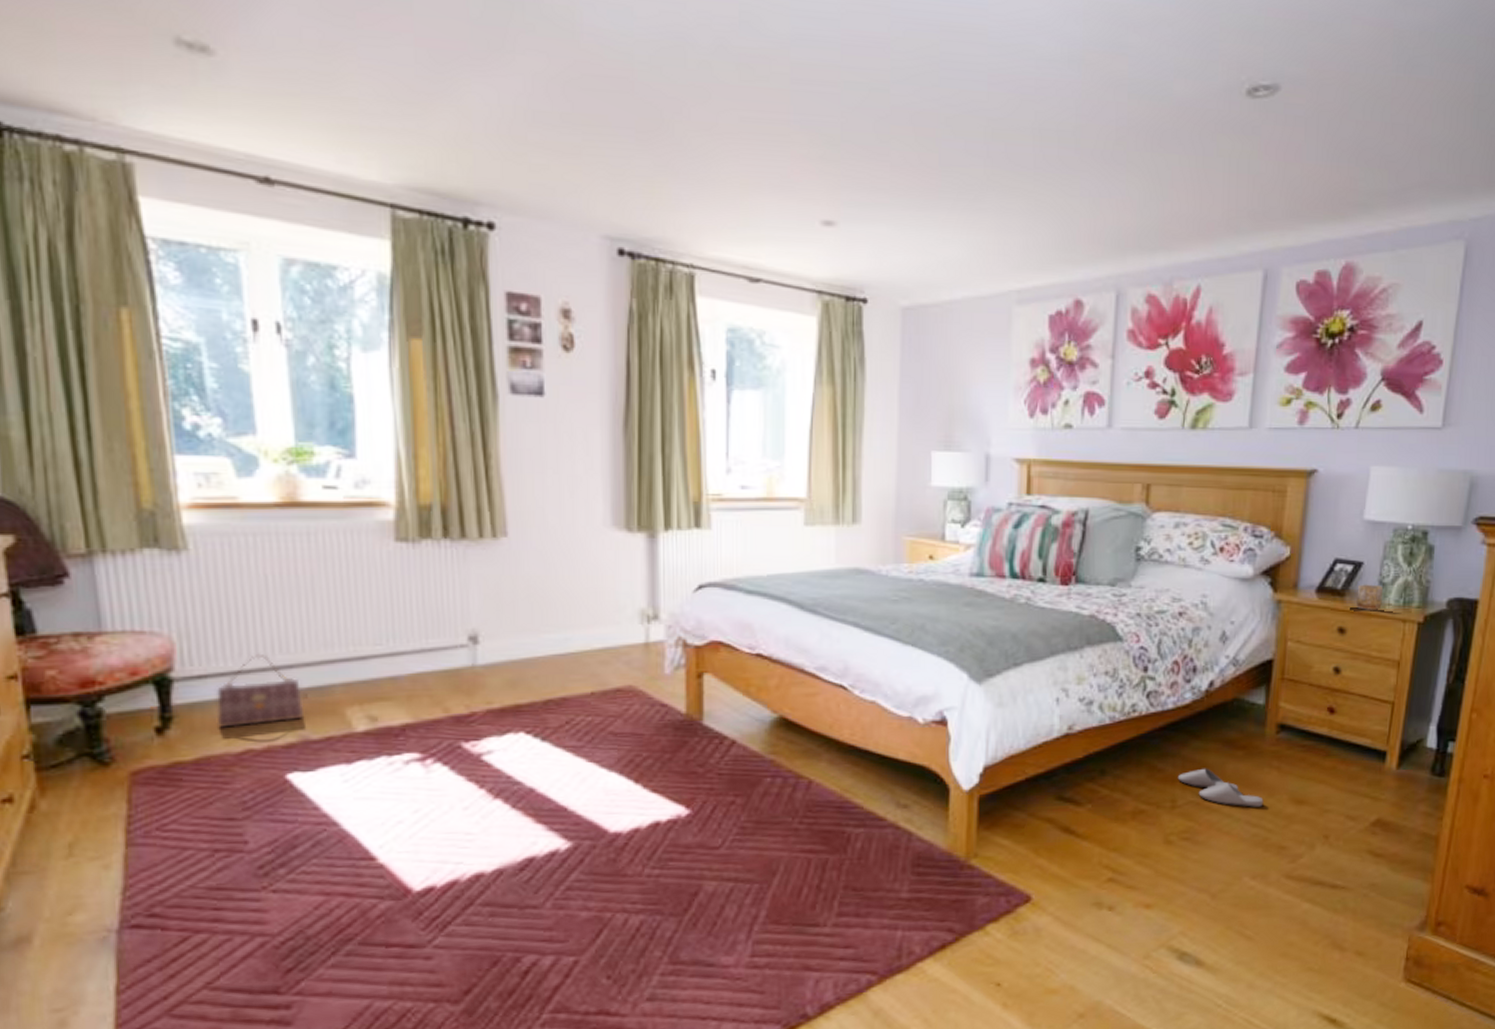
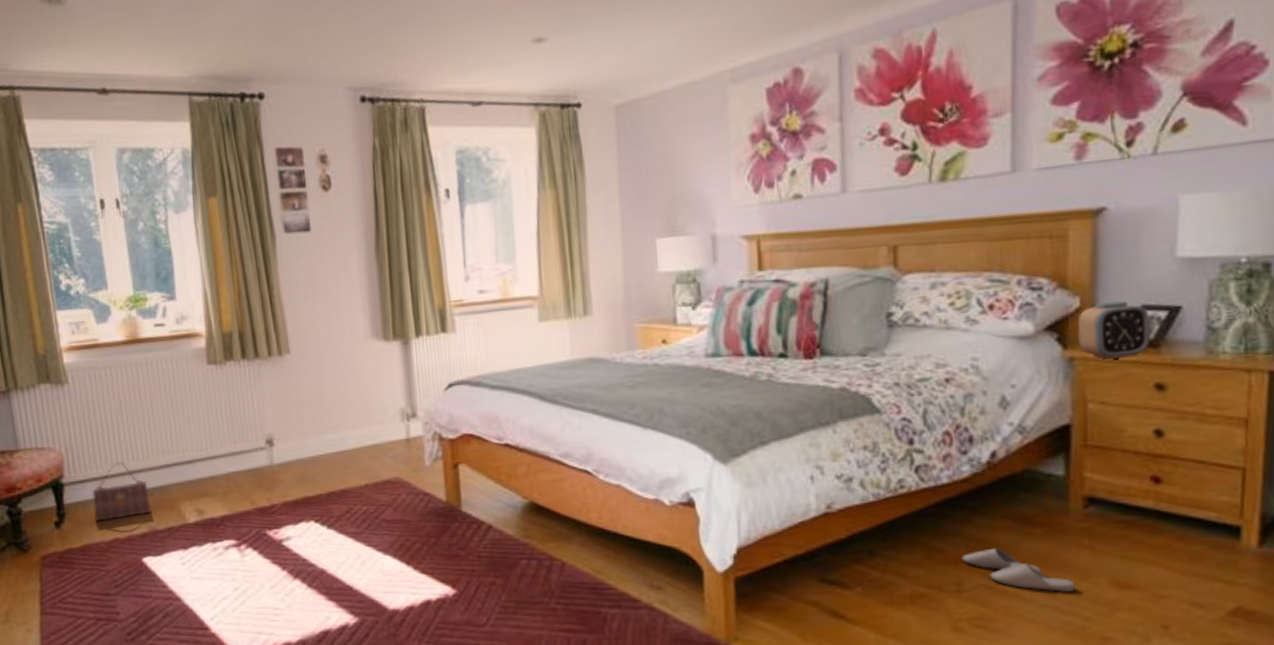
alarm clock: none [1286,553,1340,605] -> present [1077,301,1151,361]
mug: present [1356,584,1383,610] -> none [1176,330,1214,362]

